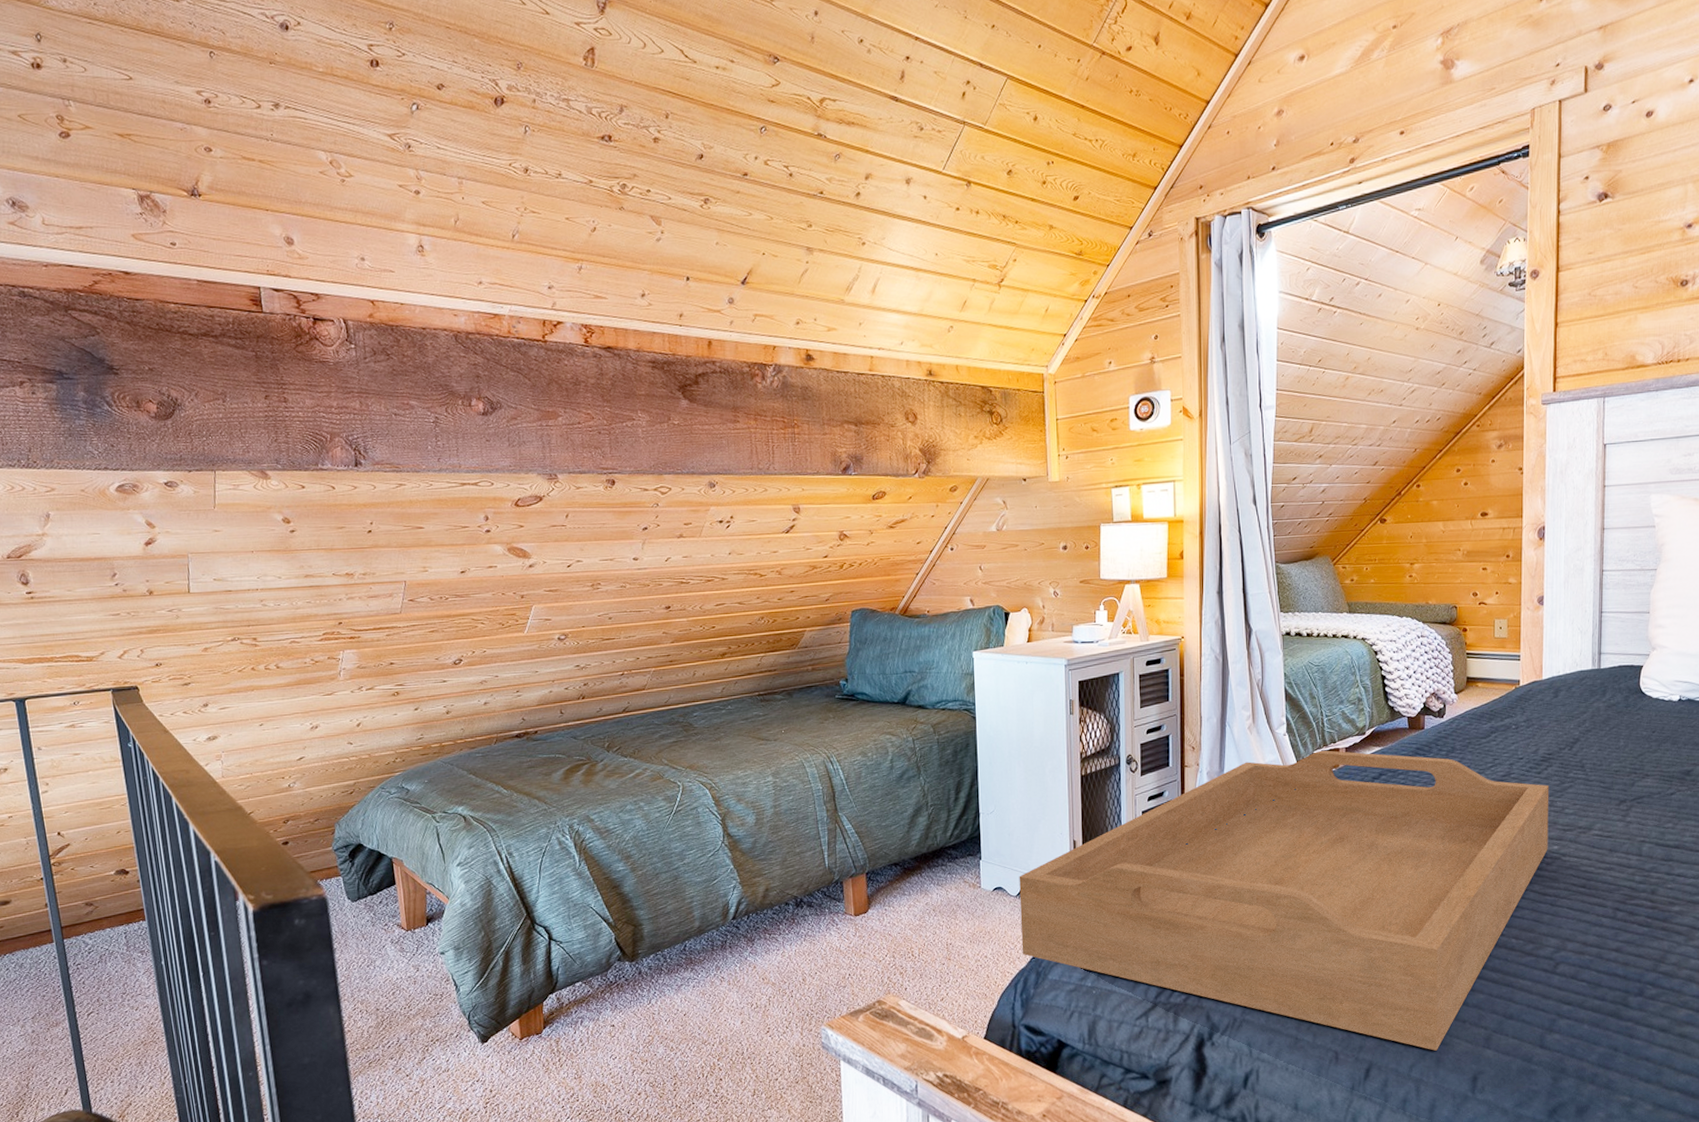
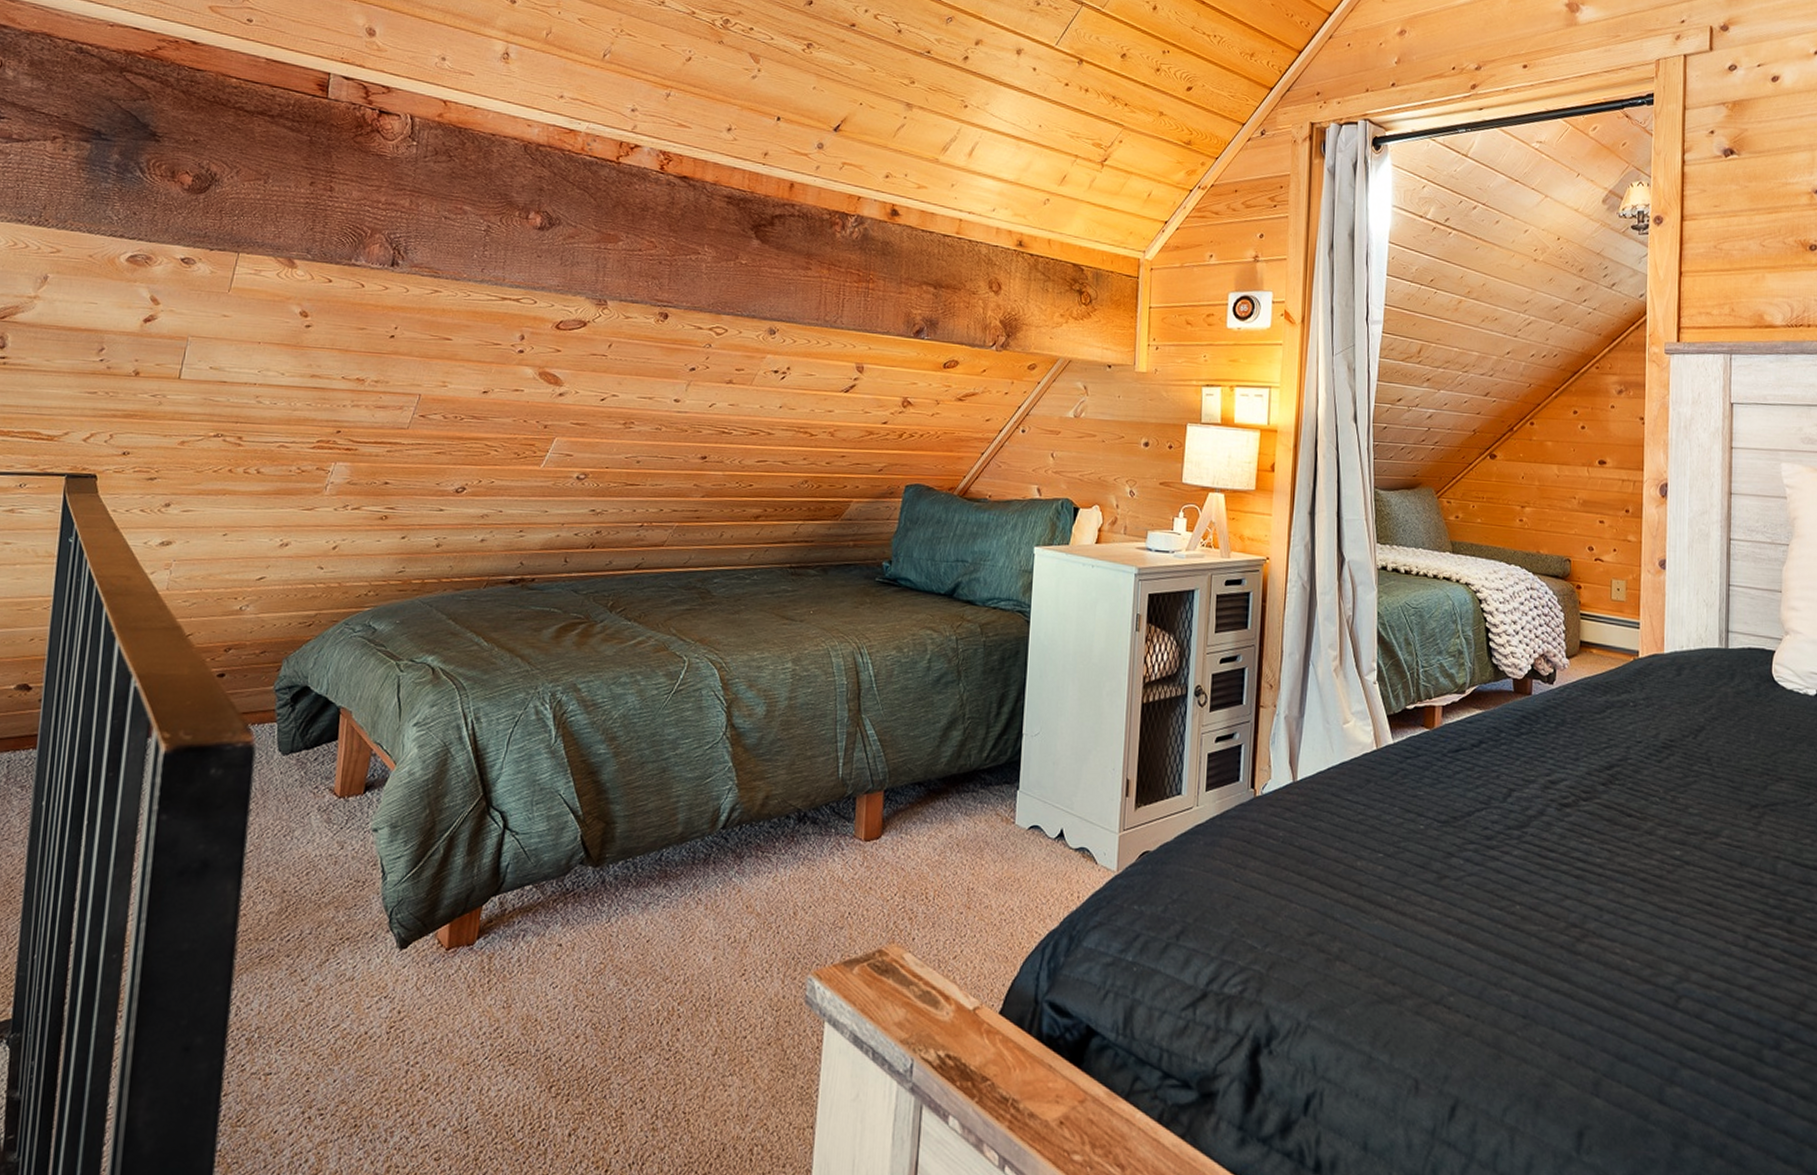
serving tray: present [1019,750,1549,1051] -> none [1054,705,1671,1092]

